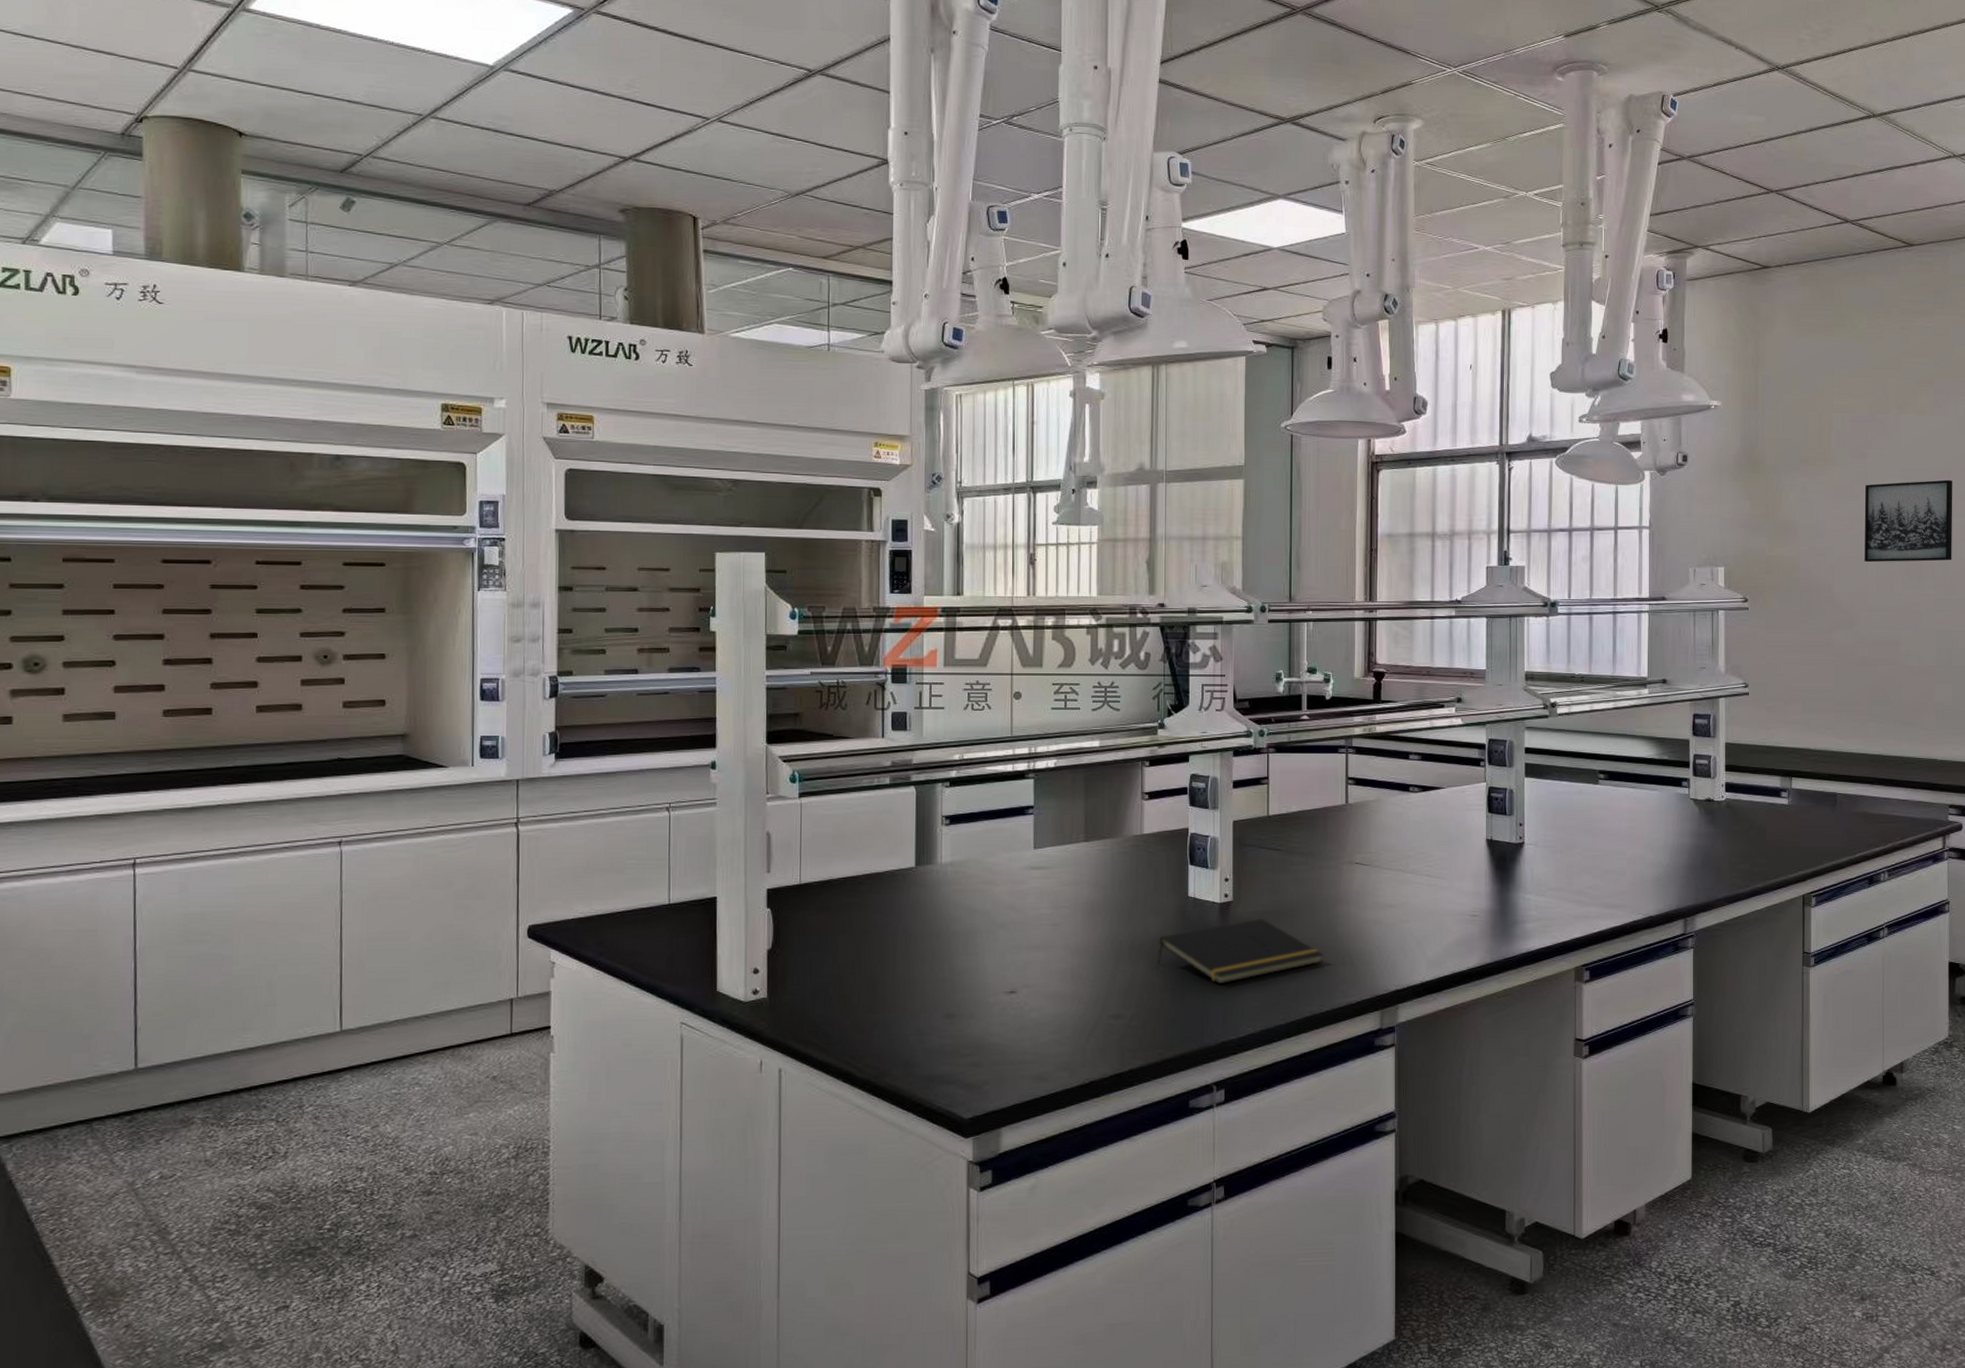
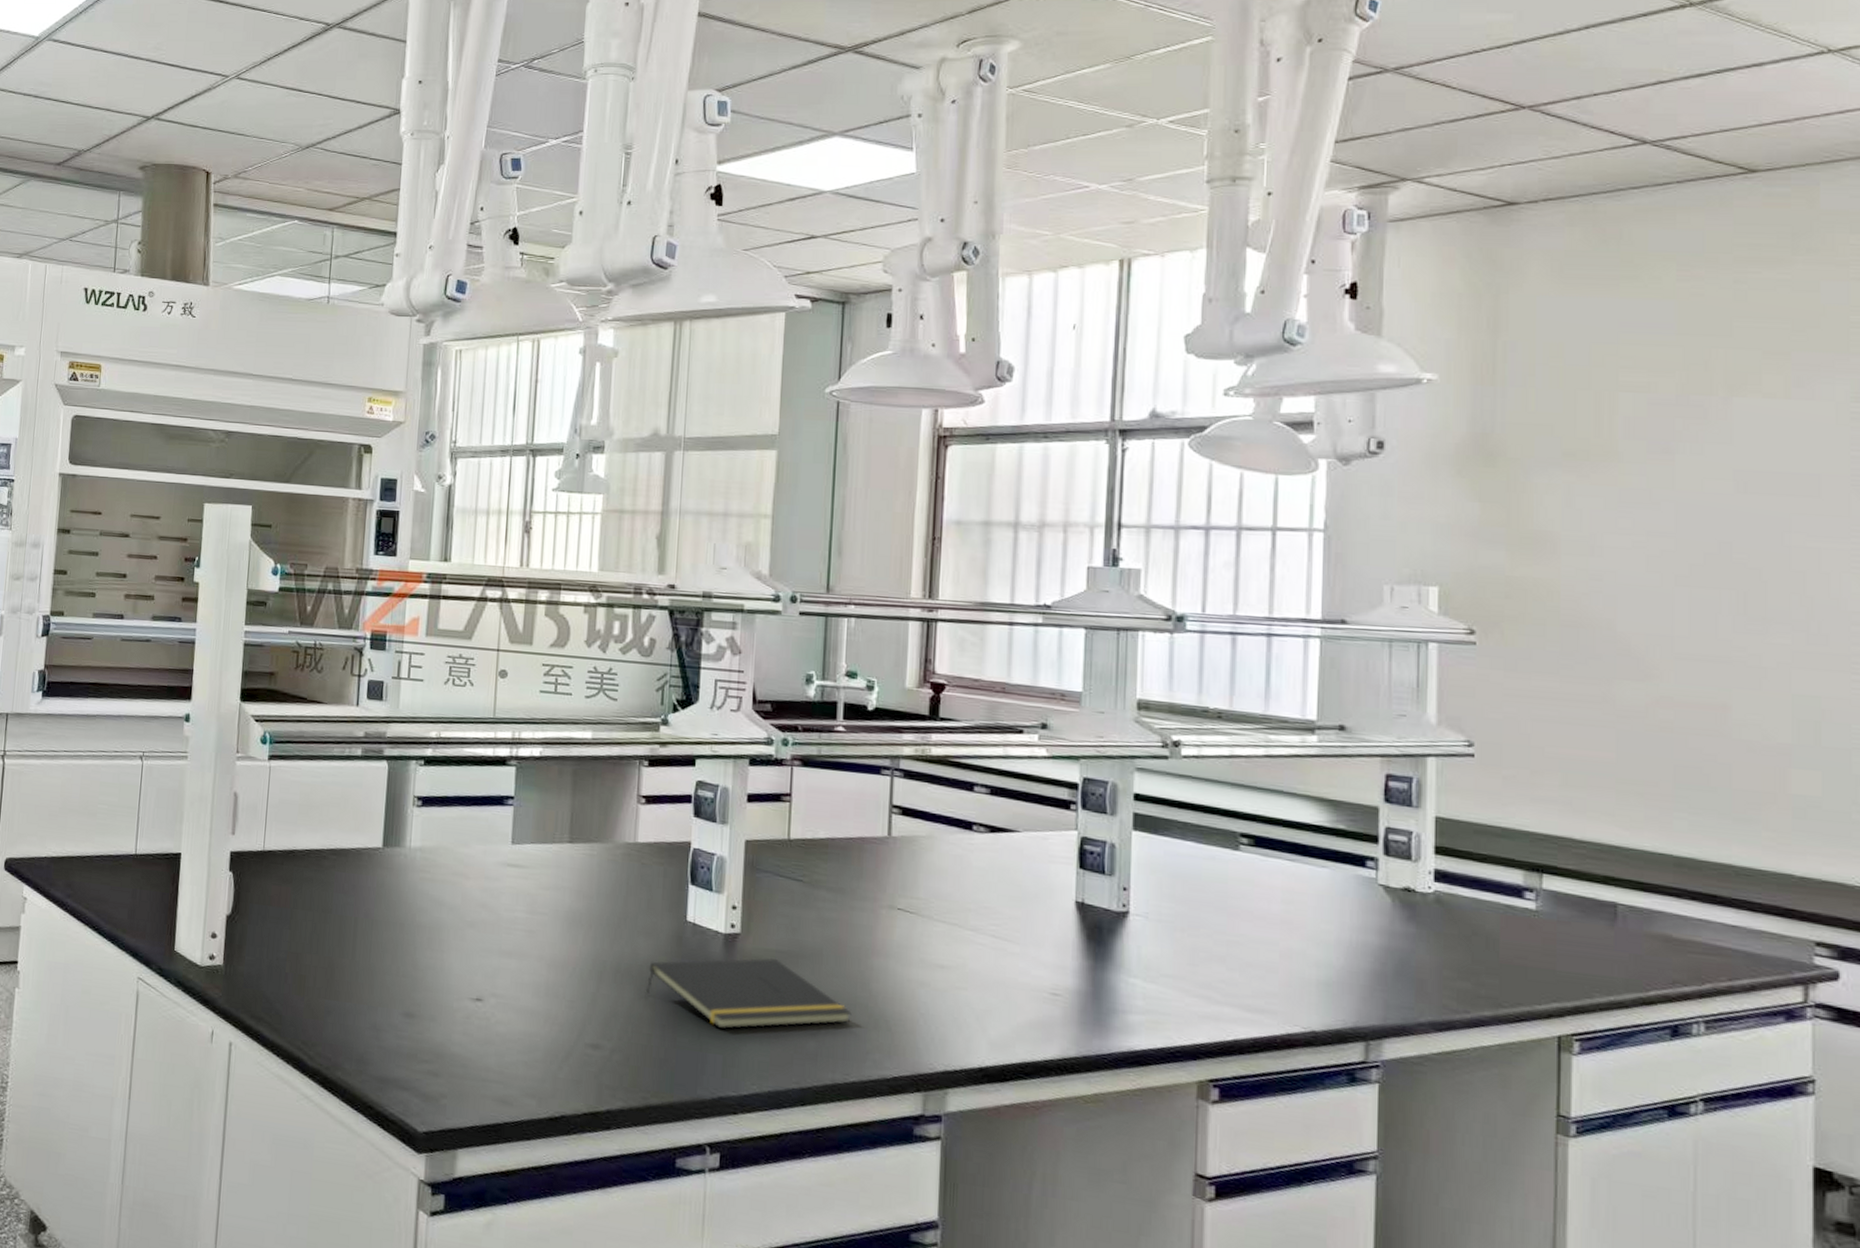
wall art: present [1864,479,1953,563] -> none [1669,487,1825,600]

